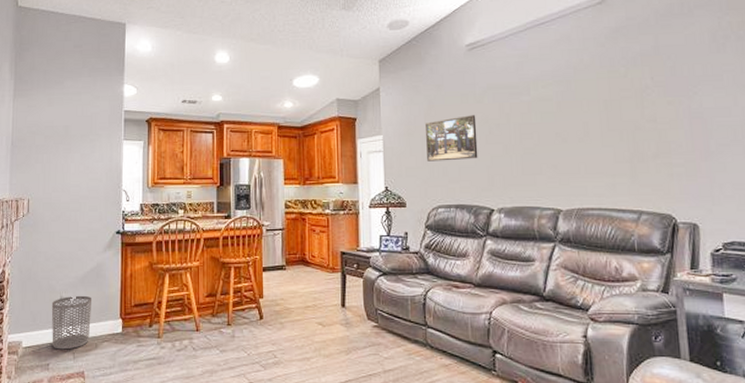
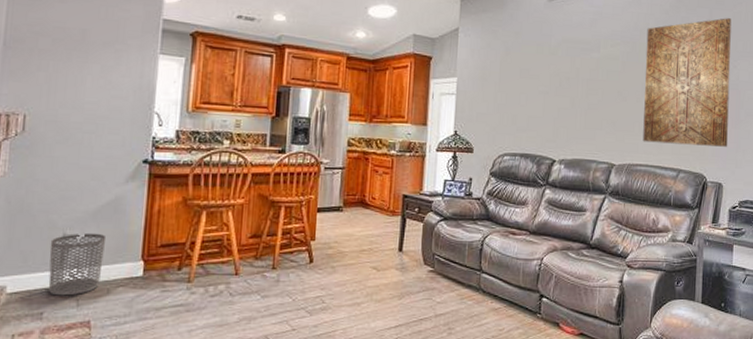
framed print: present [424,115,478,161] -> none [498,66,549,110]
wall art: none [581,41,698,184] -> present [642,18,732,147]

